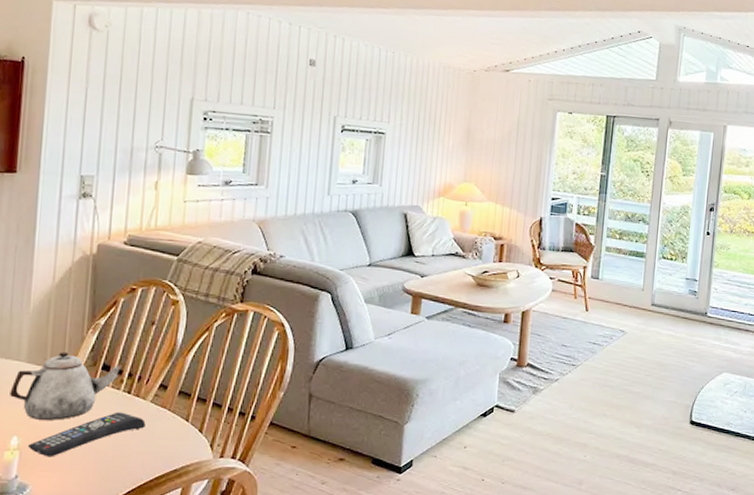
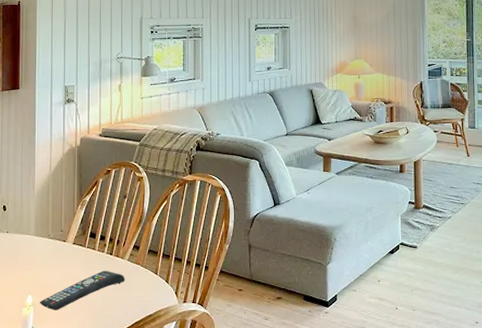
teapot: present [10,351,122,420] -> none [24,225,105,281]

